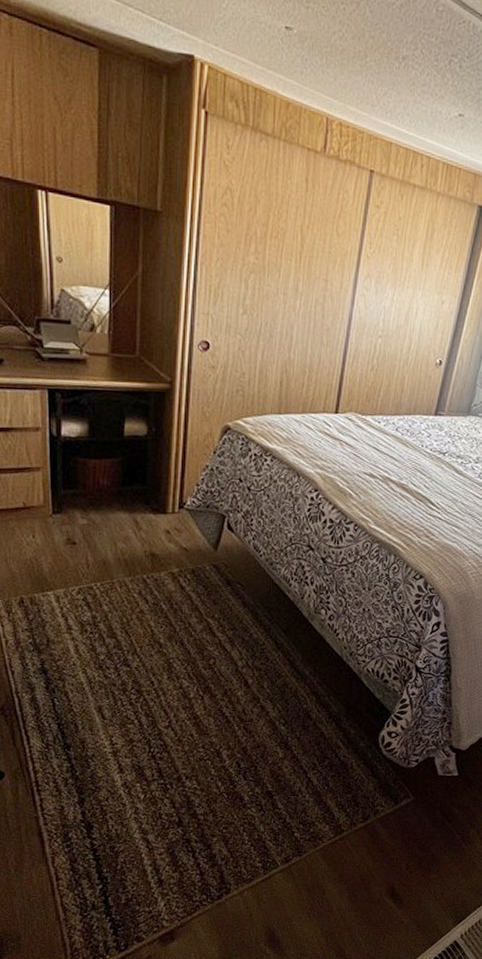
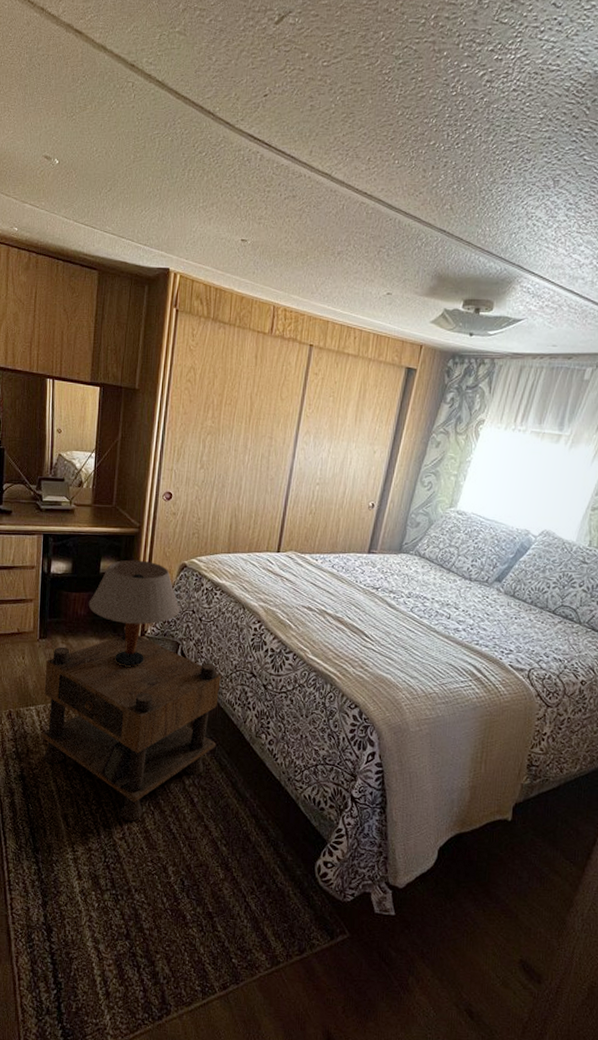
nightstand: none [62,498,274,708] -> present [40,627,221,821]
table lamp: none [112,420,224,543] -> present [88,559,180,667]

